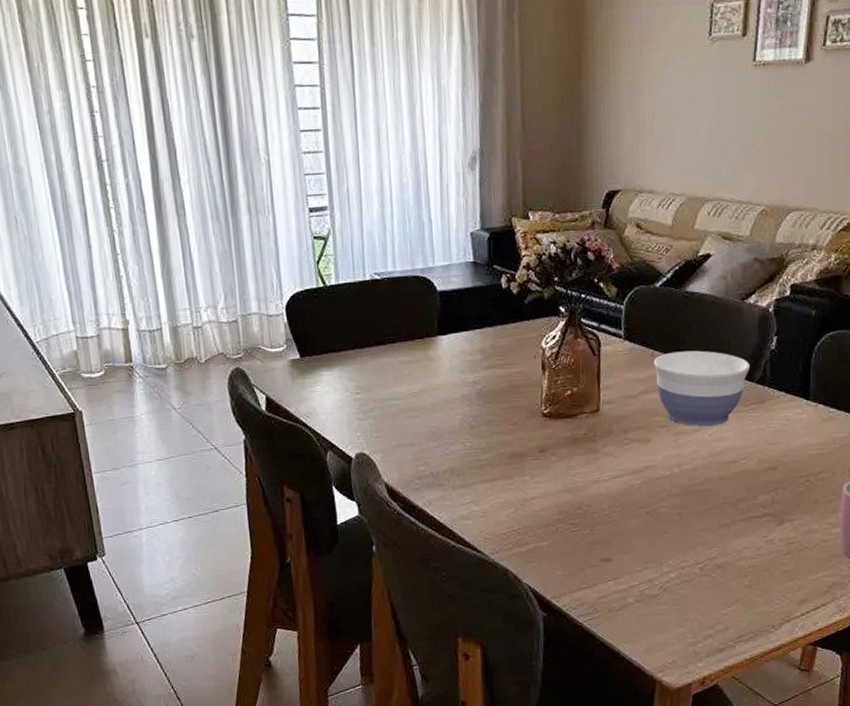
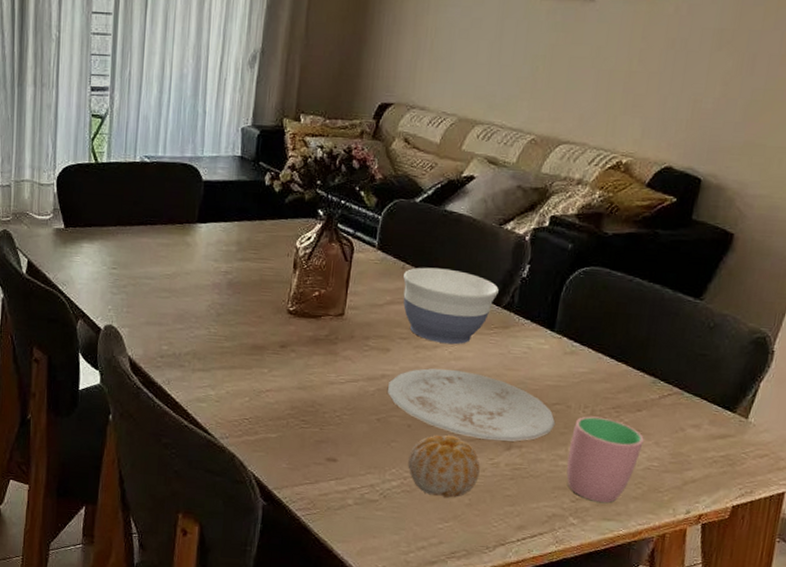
plate: none [653,452,823,518] -> present [388,368,556,442]
fruit: none [683,519,755,582] -> present [408,435,480,498]

